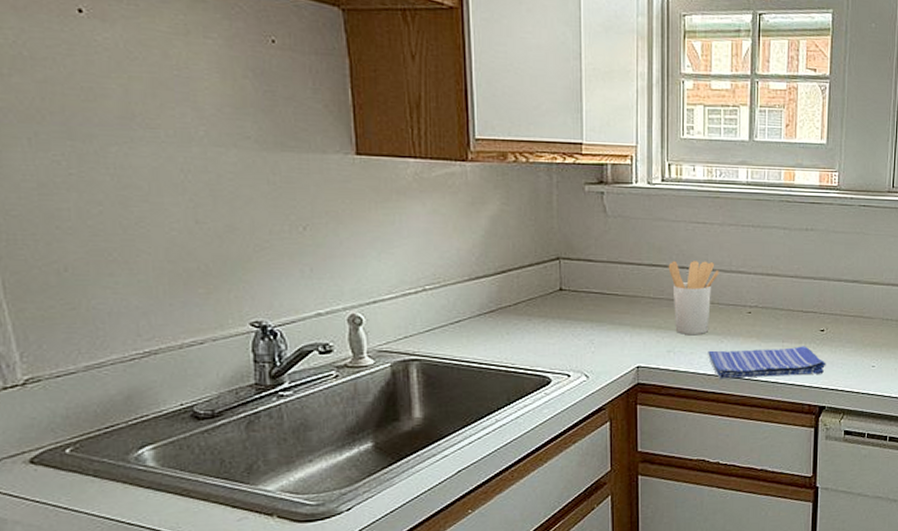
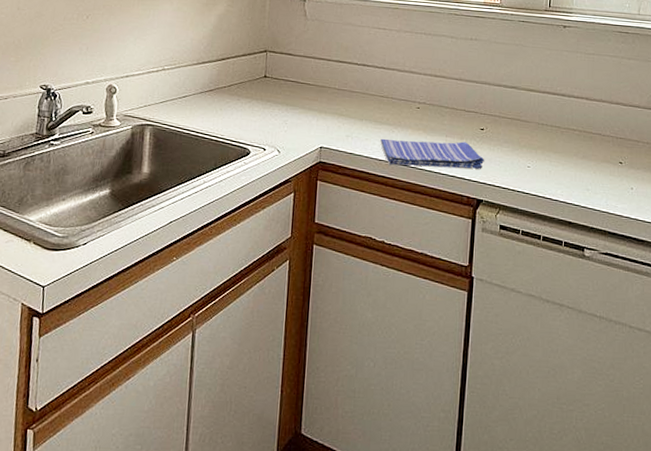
utensil holder: present [668,260,719,336] -> none [352,59,394,124]

